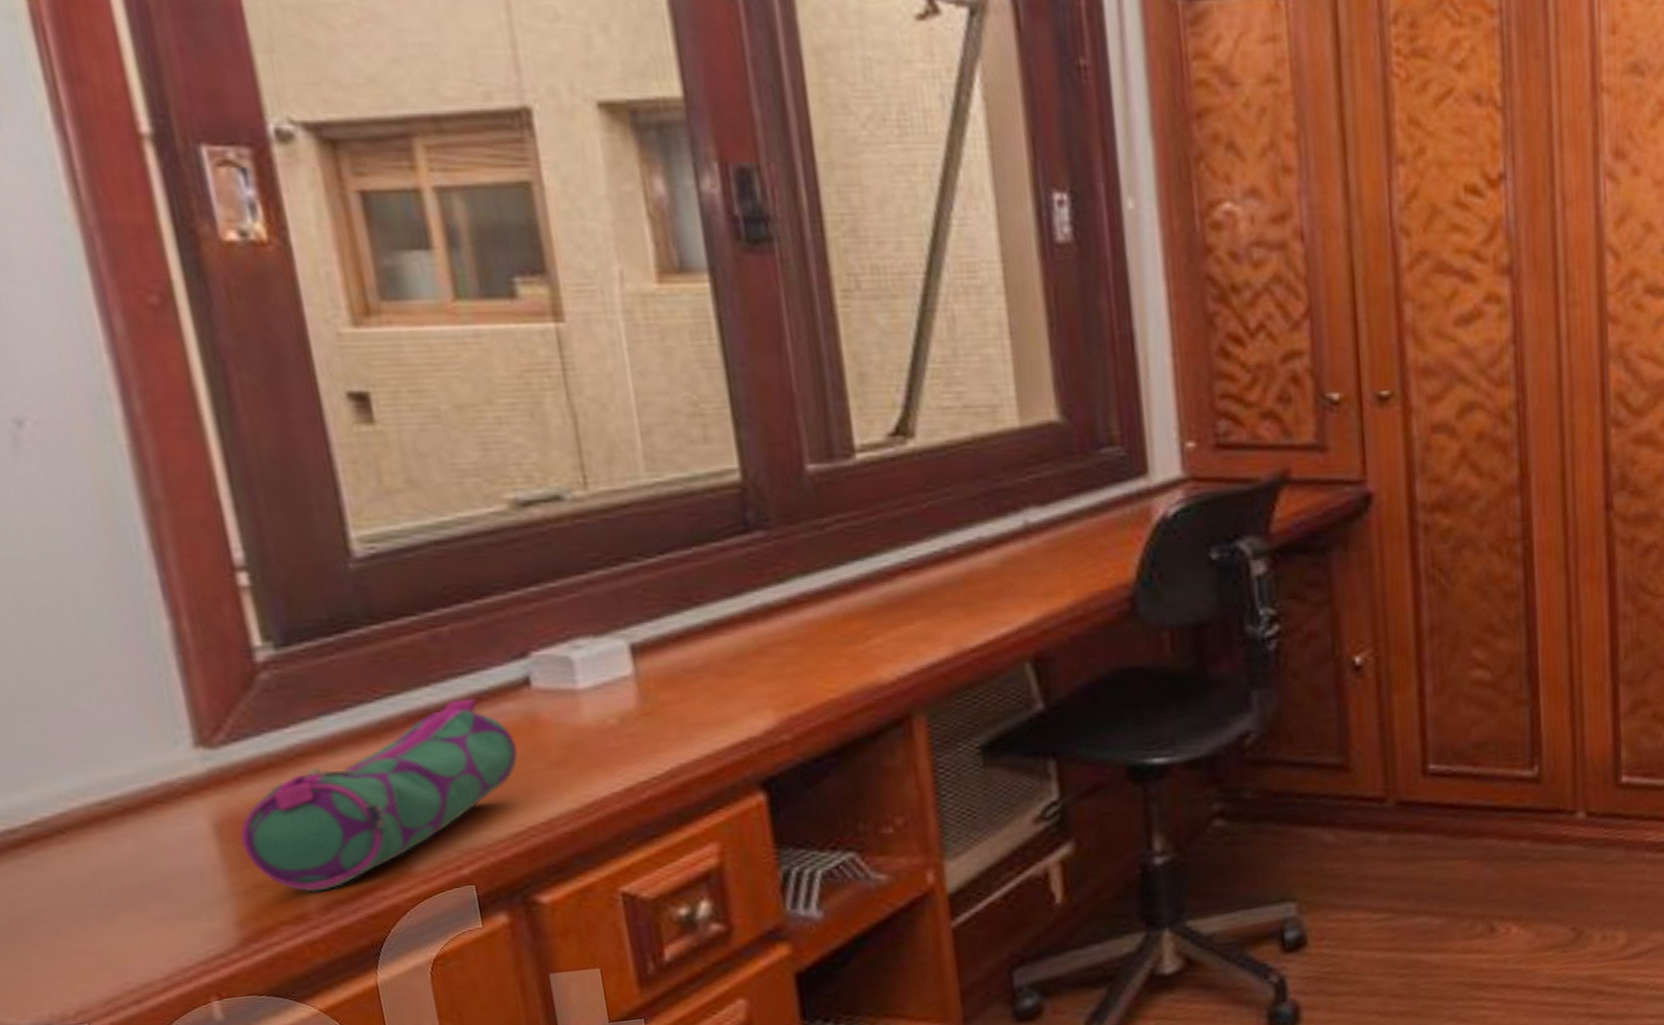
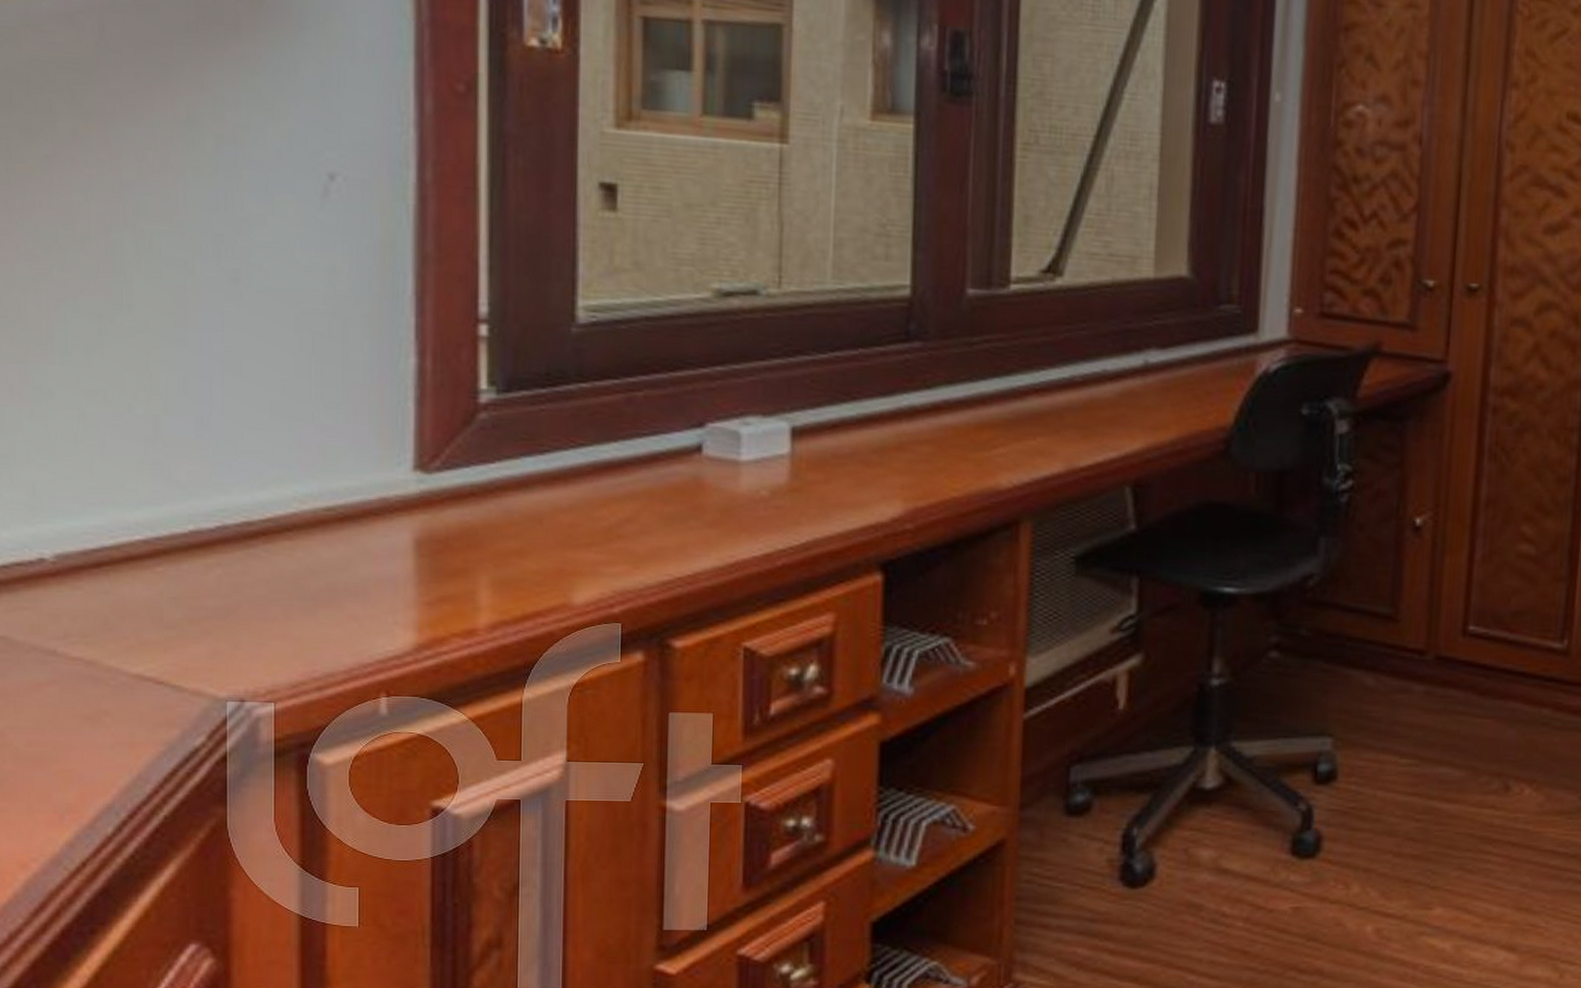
pencil case: present [239,698,518,892] -> none [434,457,681,611]

